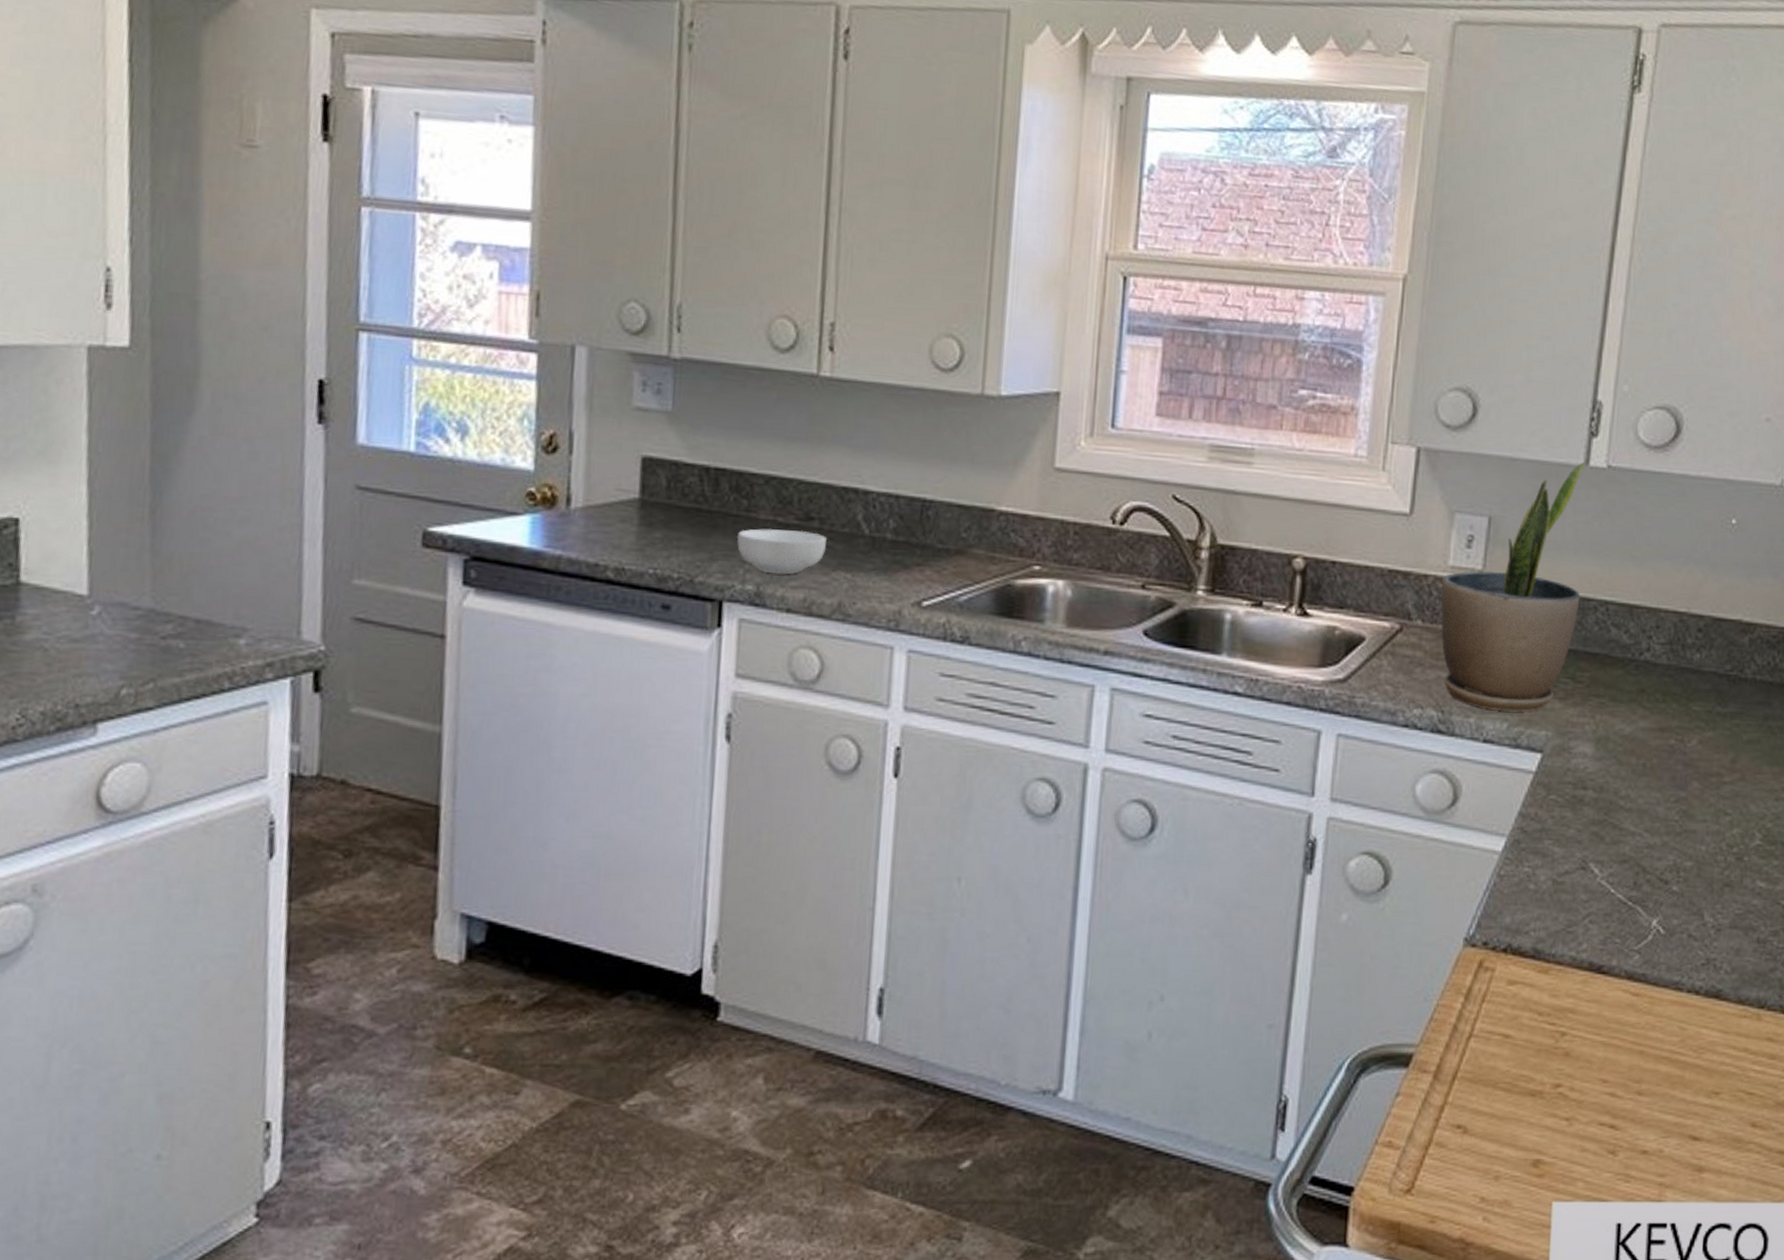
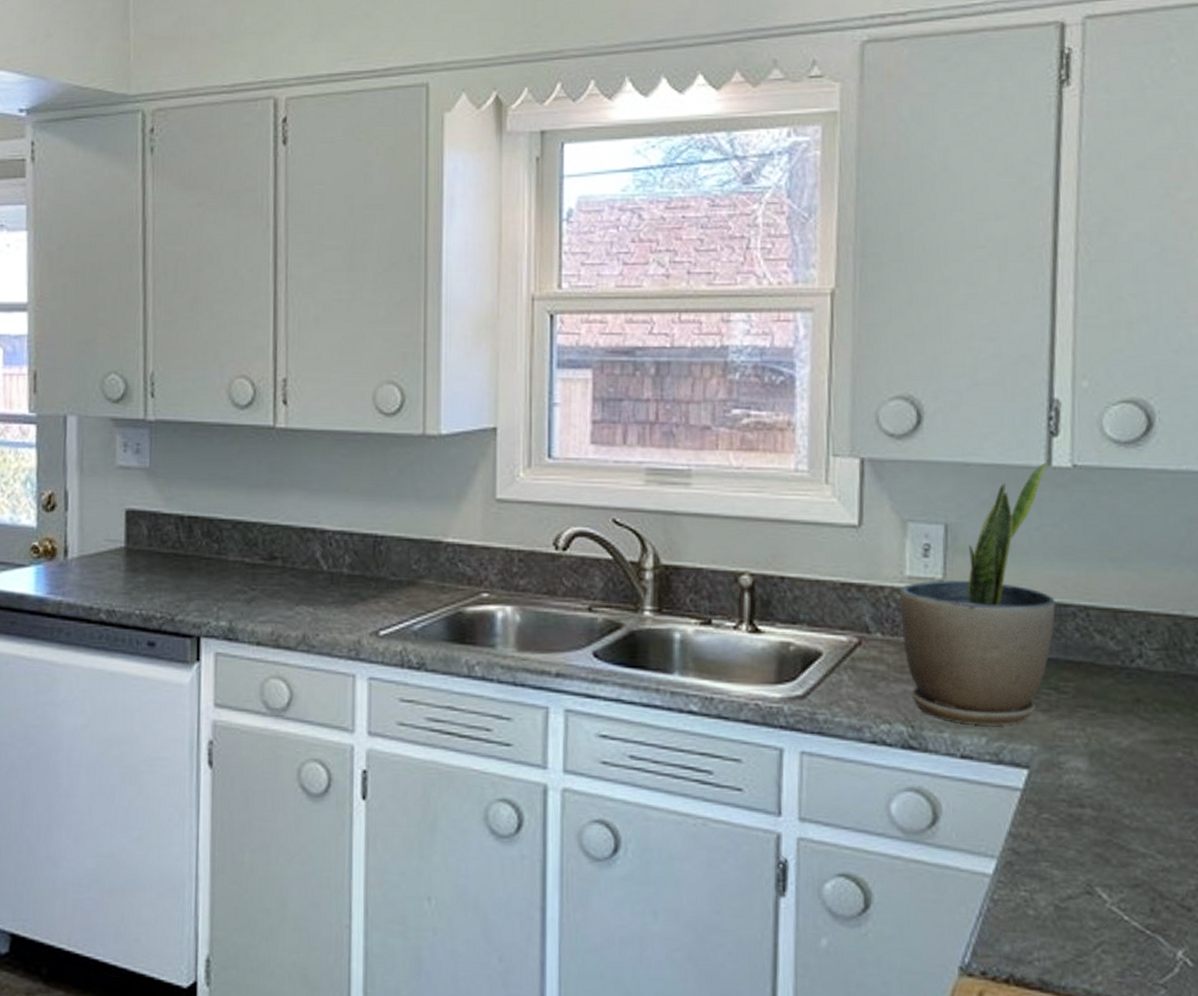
cereal bowl: present [736,528,826,575] -> none [209,569,289,611]

